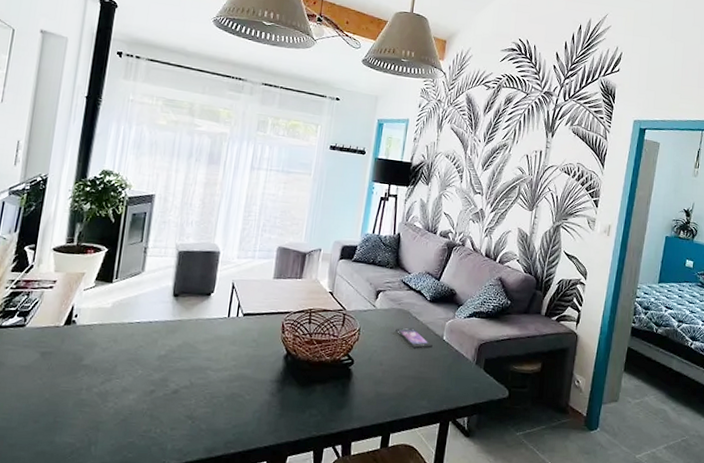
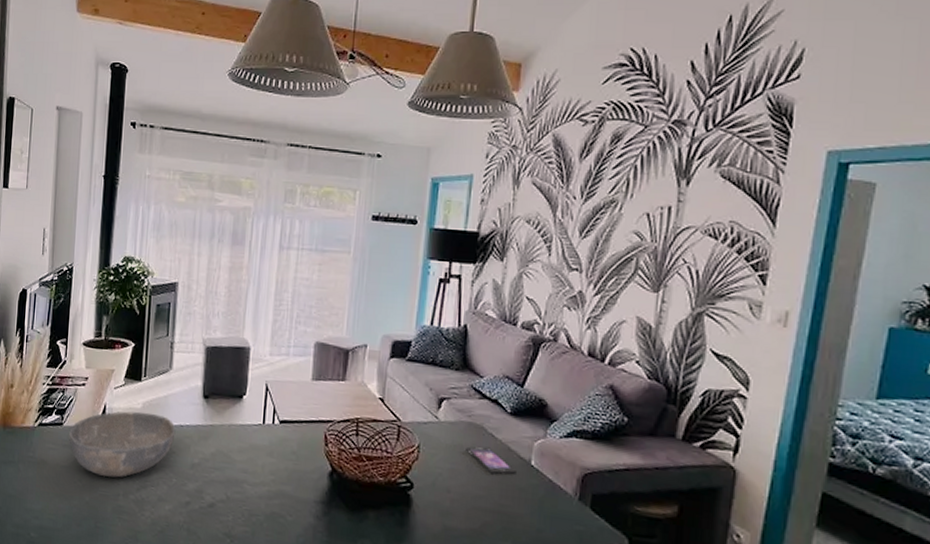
bowl: none [31,311,145,373] -> present [69,411,176,478]

